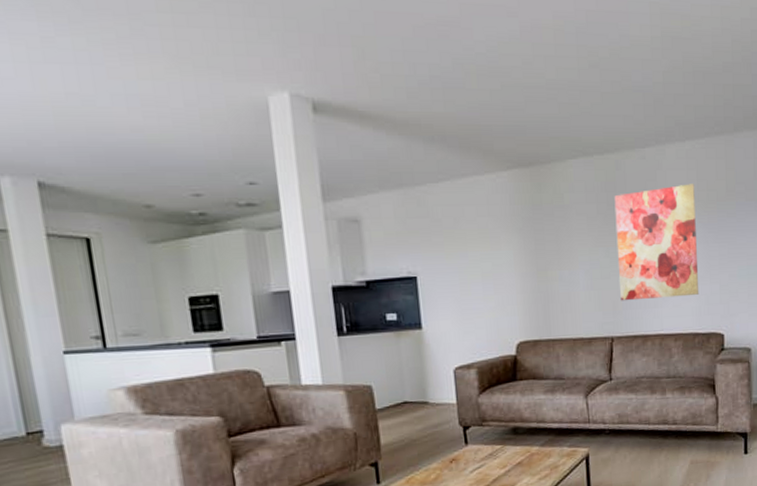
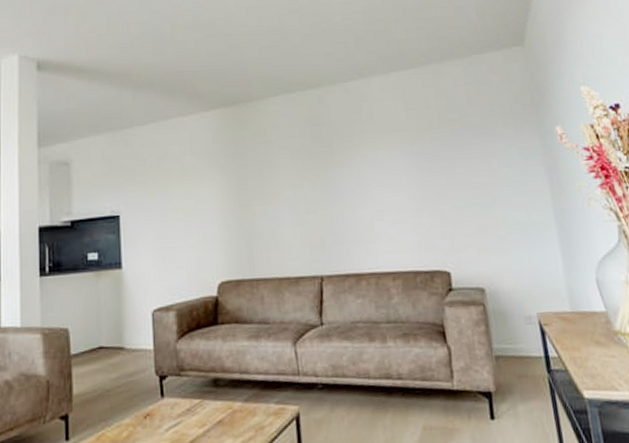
wall art: present [614,184,699,301] -> none [318,113,418,237]

